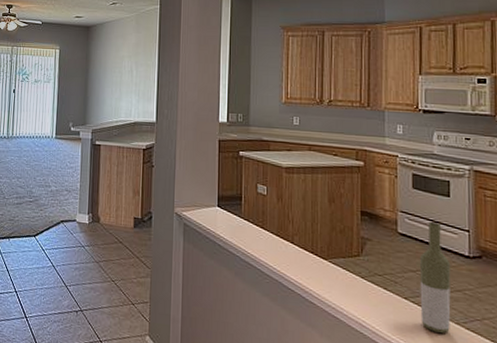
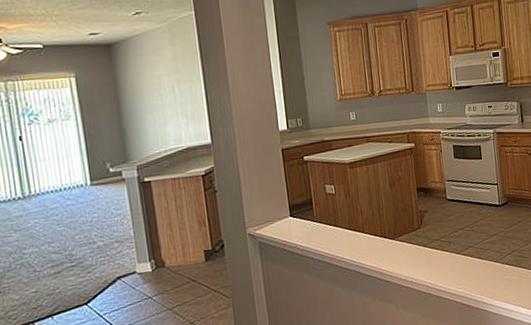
bottle: present [419,222,451,333] -> none [464,183,492,274]

